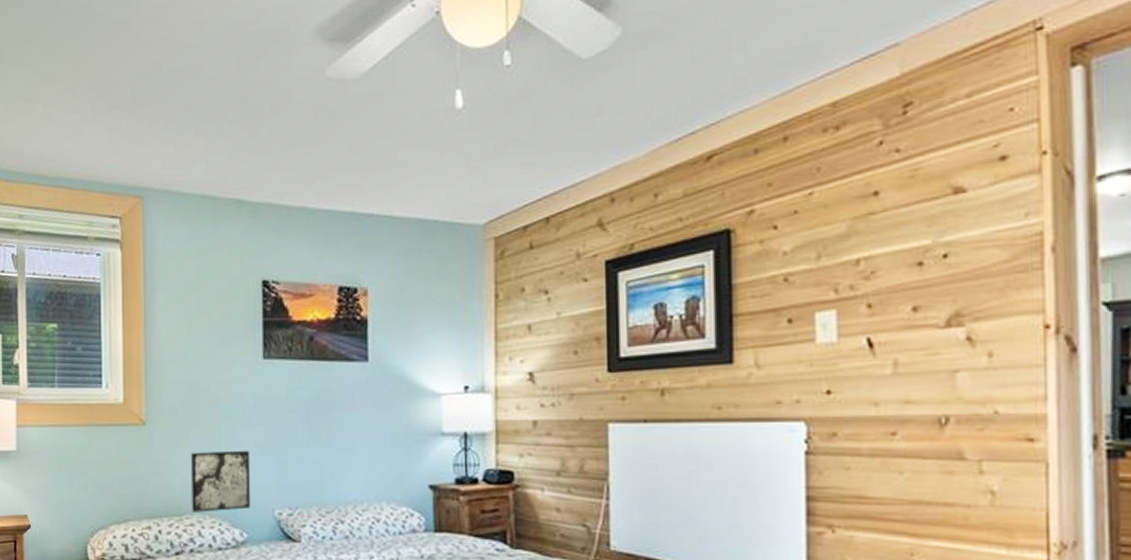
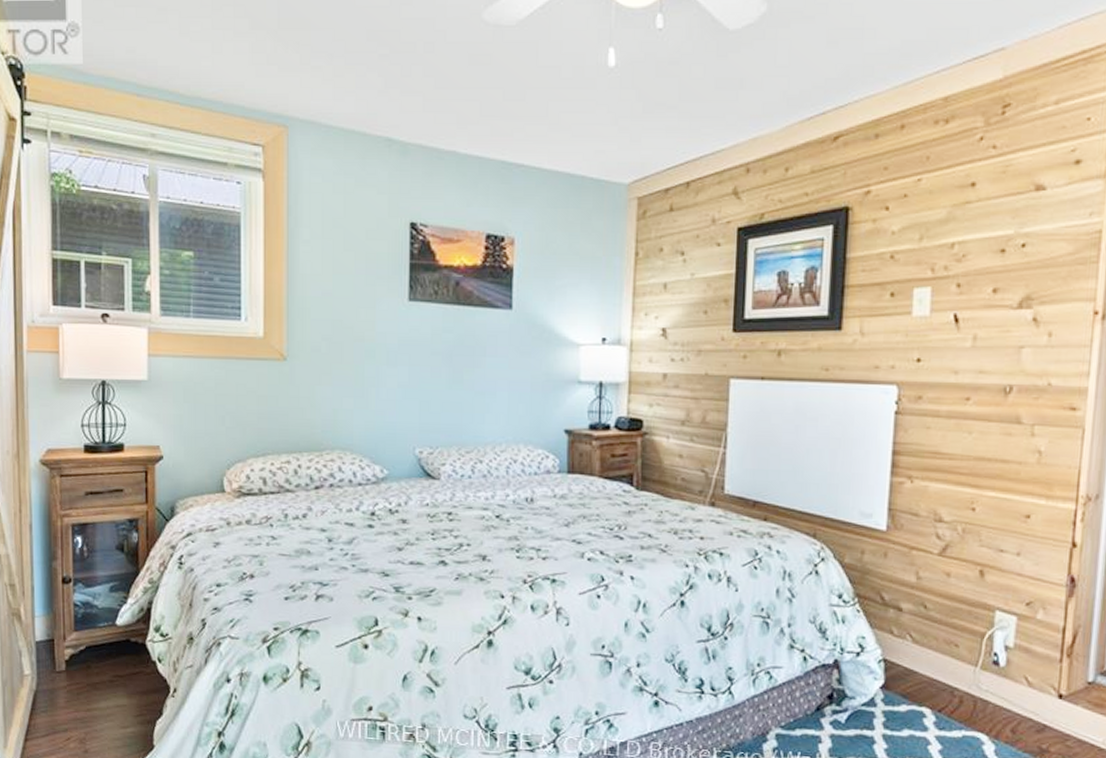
wall art: present [190,450,251,512] -> none [332,389,393,449]

